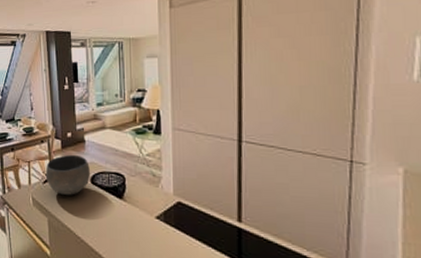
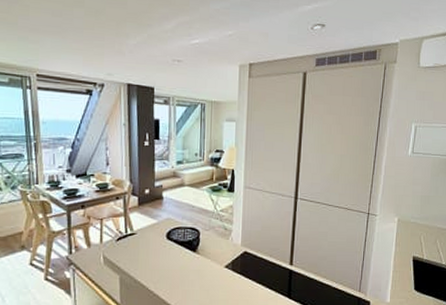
bowl: present [45,154,91,195] -> none [119,211,167,251]

